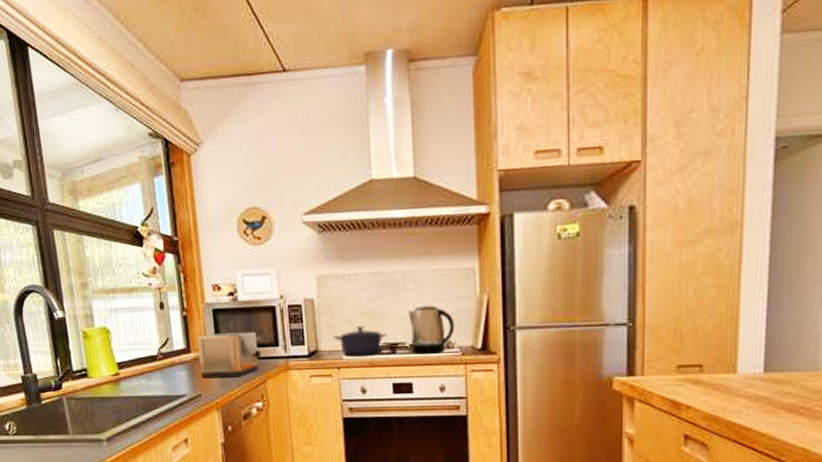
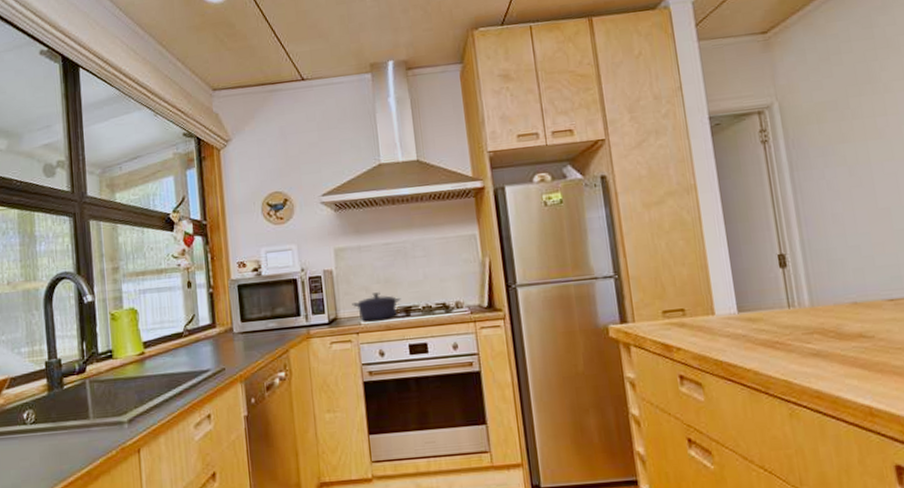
toaster: present [197,331,261,379] -> none [222,303,284,352]
kettle: present [408,305,455,355] -> none [419,269,463,316]

